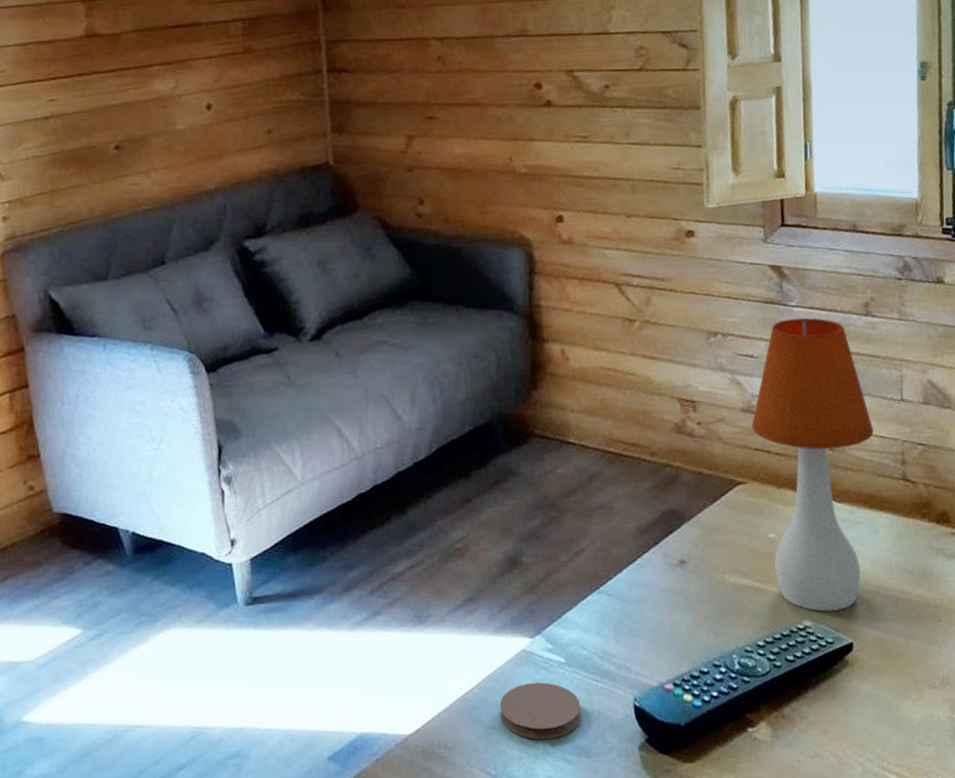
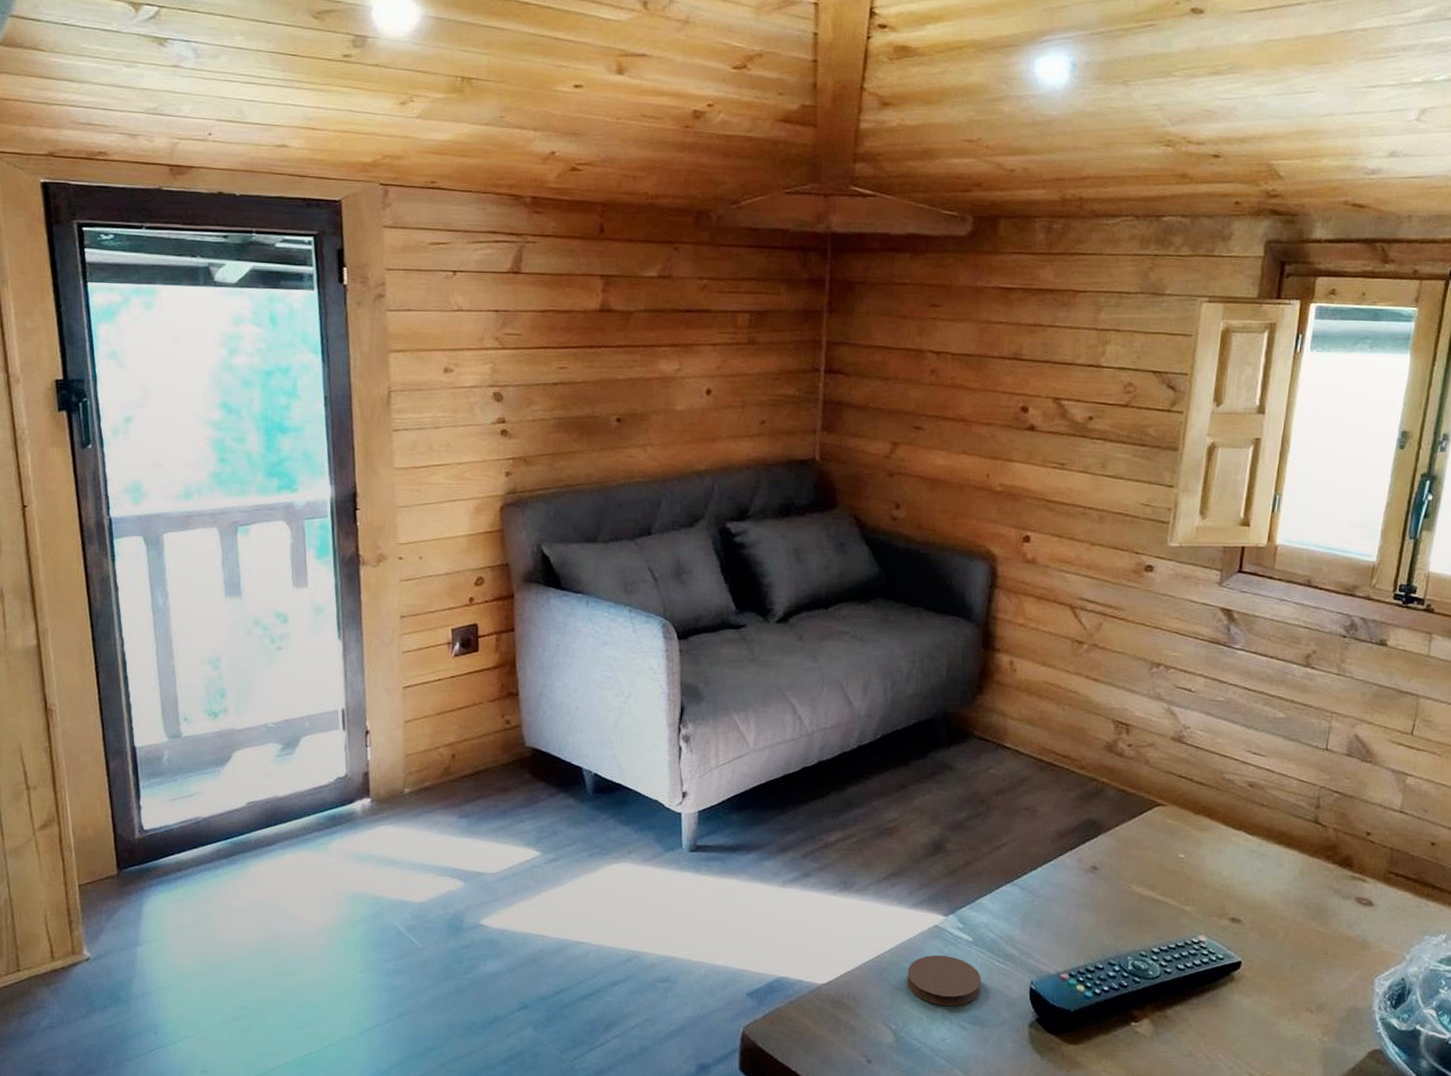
table lamp: present [751,317,874,612] -> none [1179,660,1294,931]

